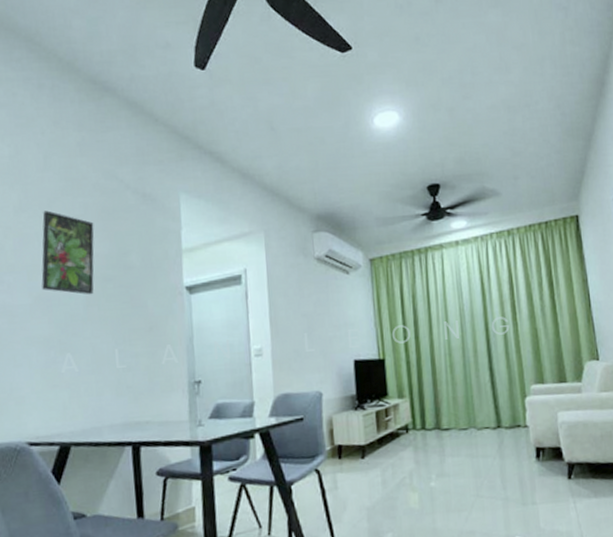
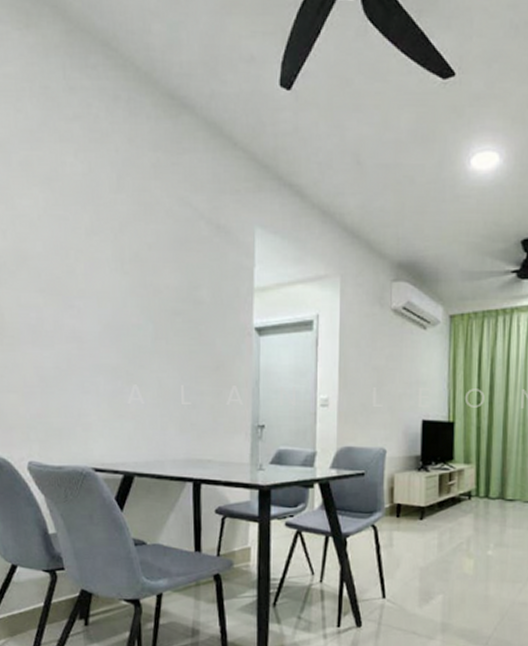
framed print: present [41,210,94,295] -> none [111,235,166,328]

